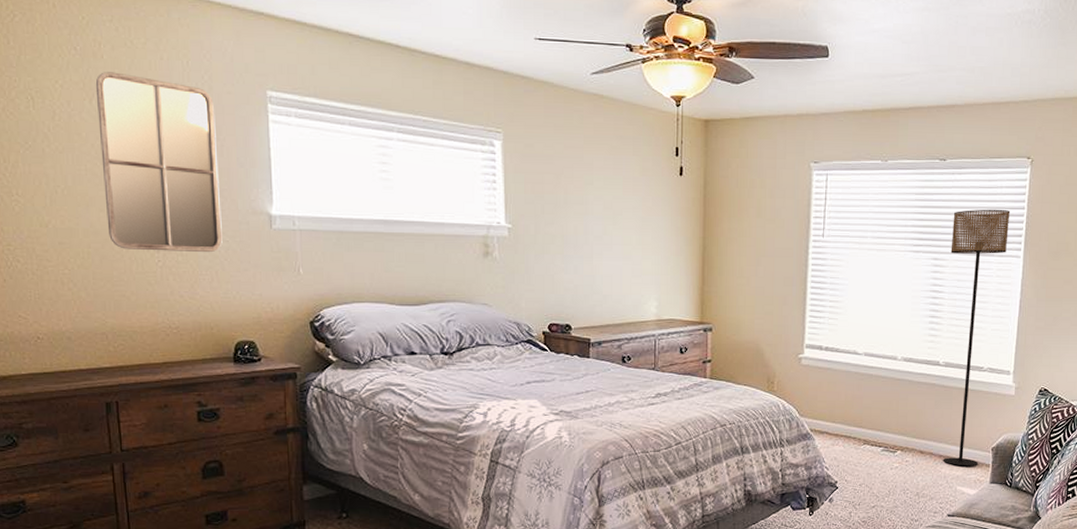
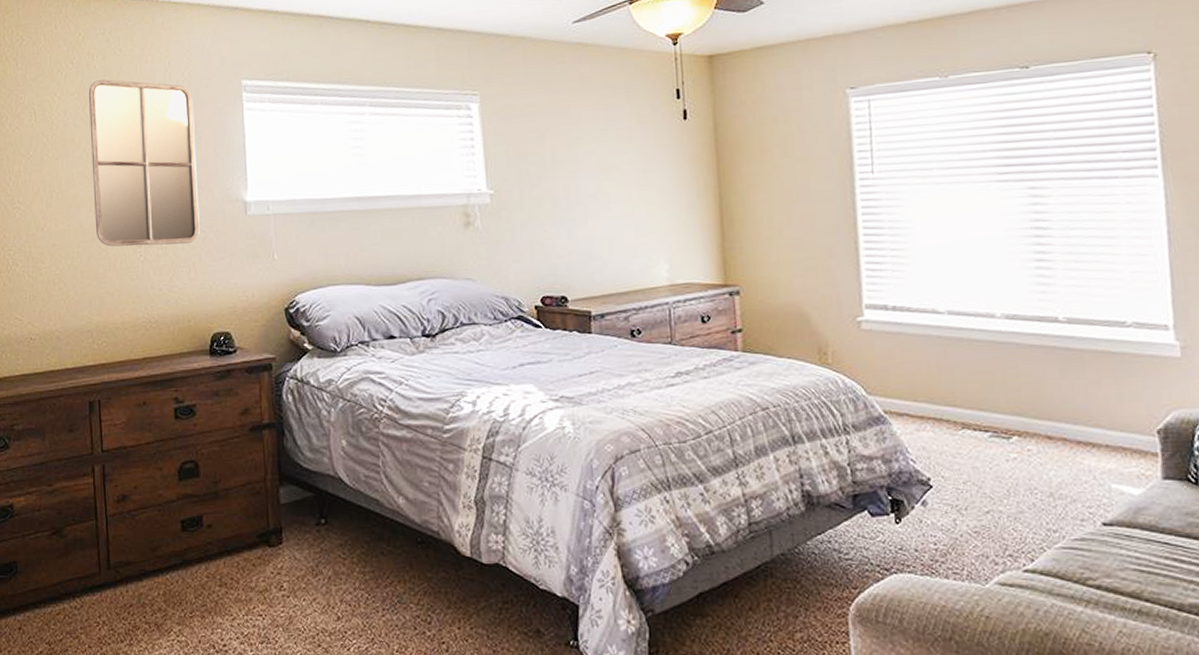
floor lamp: present [942,209,1011,466] -> none [1050,118,1140,456]

